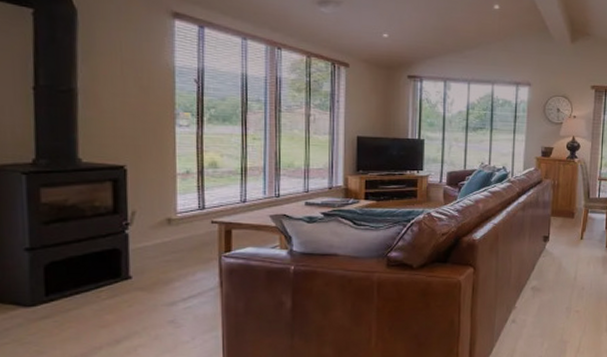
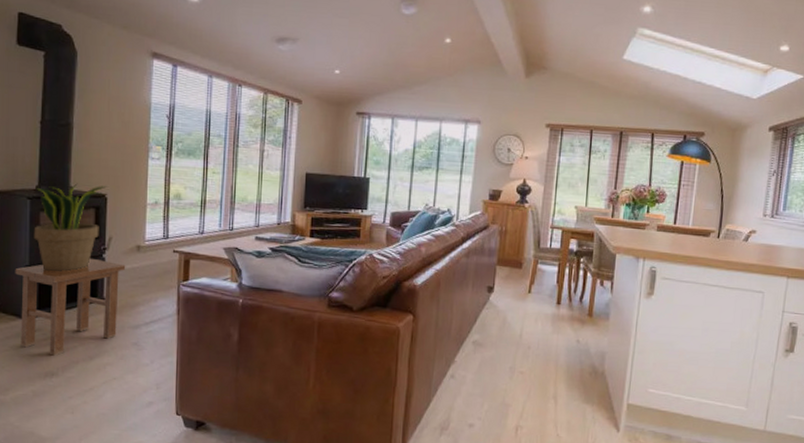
stool: none [11,235,155,344] -> present [15,258,126,356]
potted plant: none [32,154,125,253] -> present [33,183,107,272]

